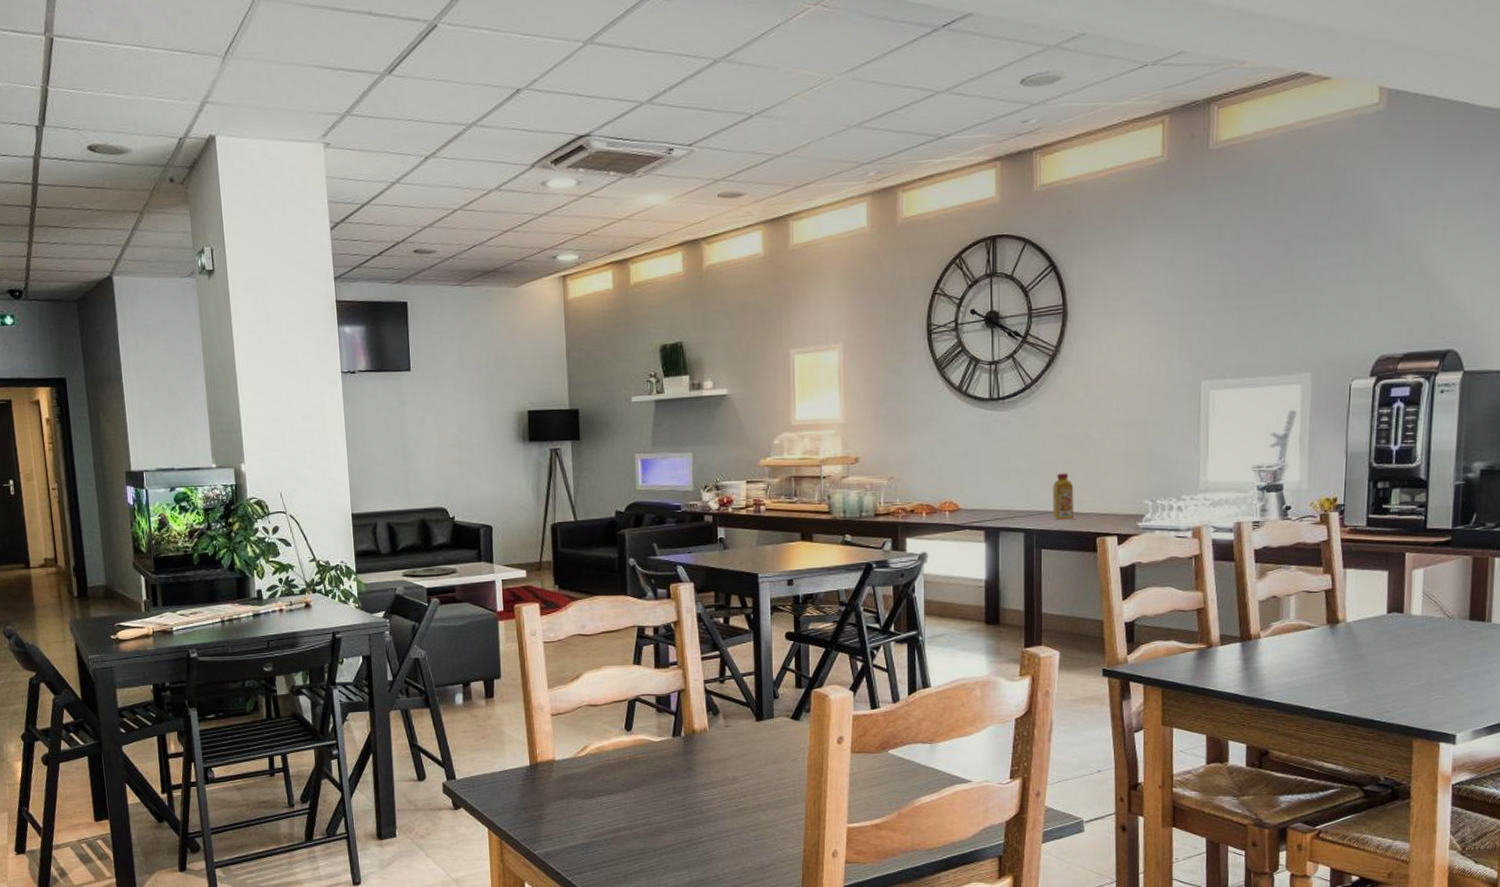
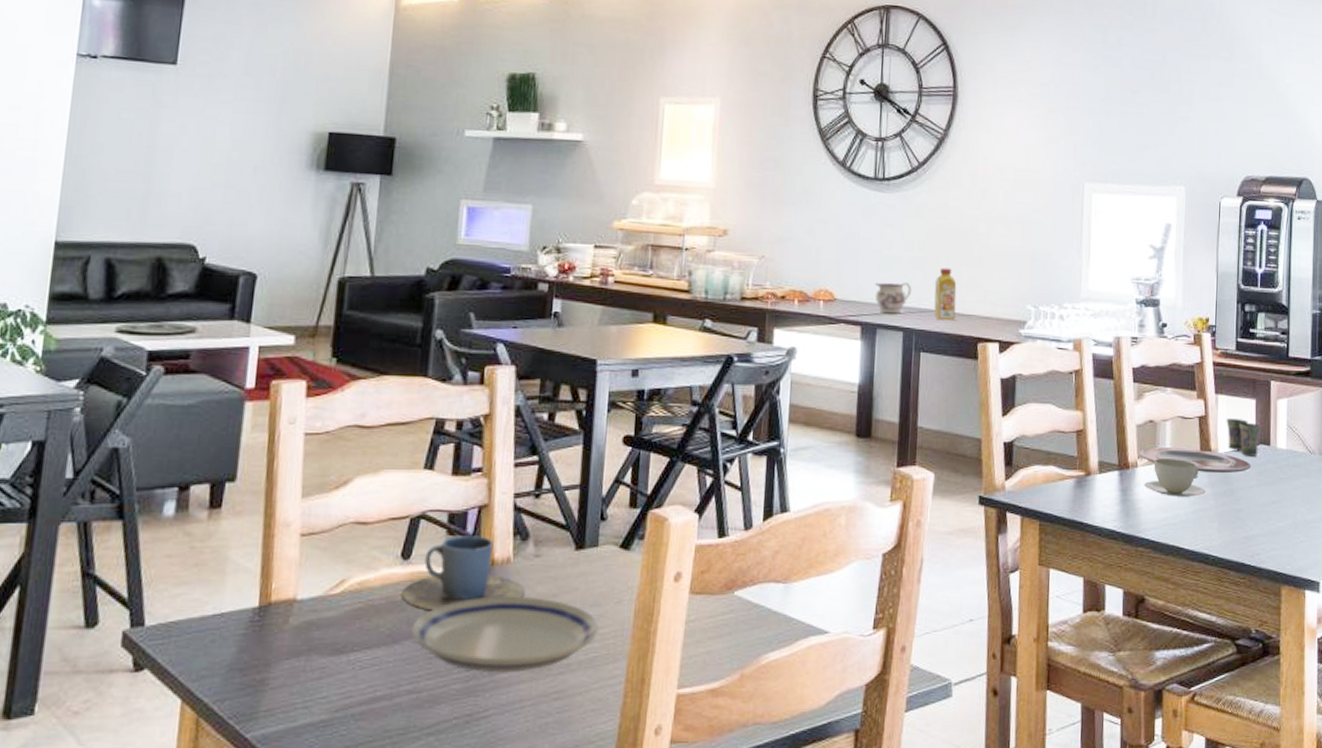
cup: none [629,712,720,767] -> present [402,536,525,611]
plate: none [640,756,781,810] -> present [412,596,600,672]
pitcher: none [996,490,1031,518] -> present [875,282,912,314]
plate: none [1262,619,1382,640] -> present [1139,447,1252,473]
teacup: none [1267,628,1333,663] -> present [1144,457,1206,497]
cup: none [1355,589,1394,624] -> present [1226,417,1261,456]

